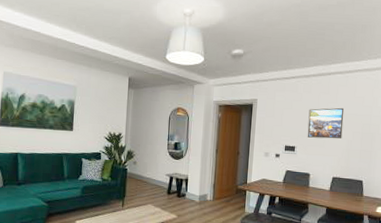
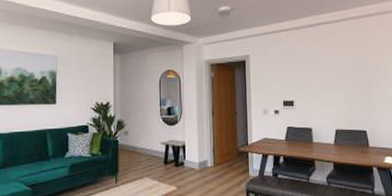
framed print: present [307,107,344,139] -> none [303,57,340,90]

